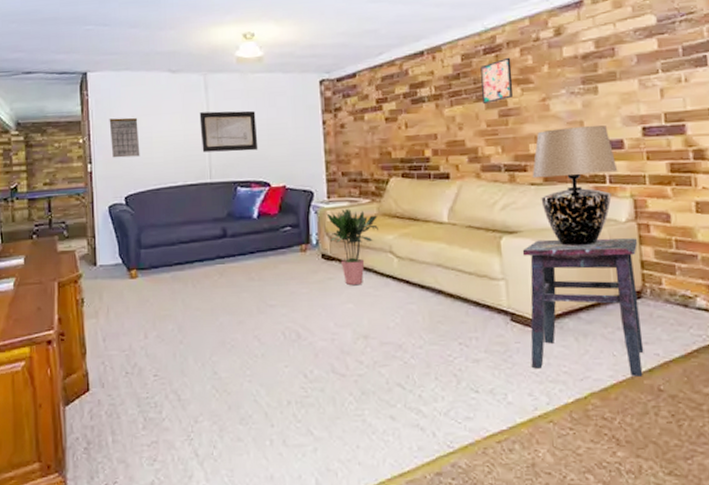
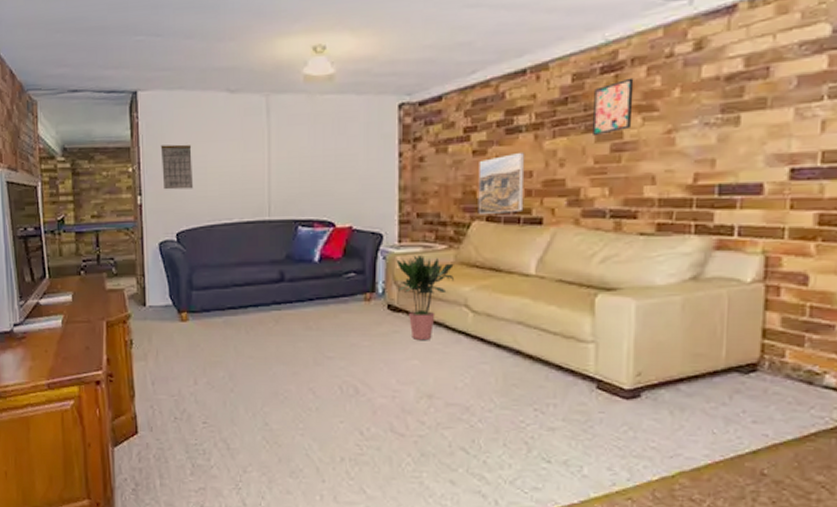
wall art: present [199,110,258,153] -> none [259,138,324,187]
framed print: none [391,118,433,173] -> present [477,151,525,215]
side table: present [522,238,644,378] -> none [614,299,761,459]
table lamp: present [532,124,618,246] -> none [642,164,751,309]

